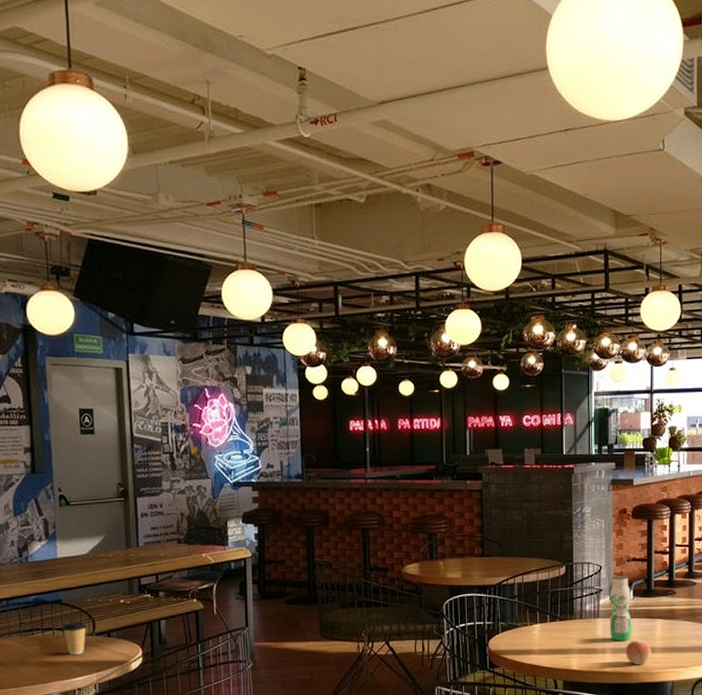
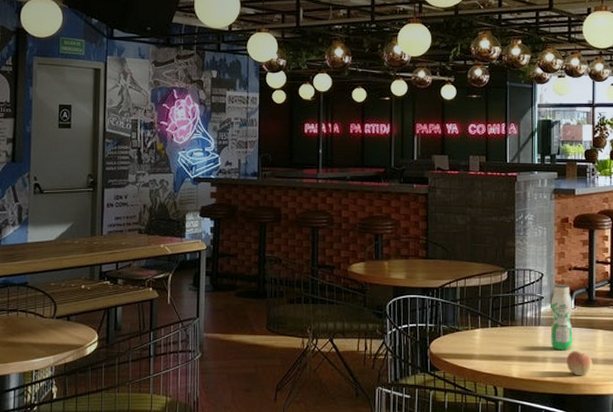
coffee cup: present [62,621,88,655] -> none [26,304,50,336]

